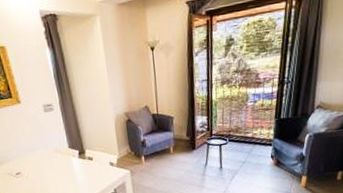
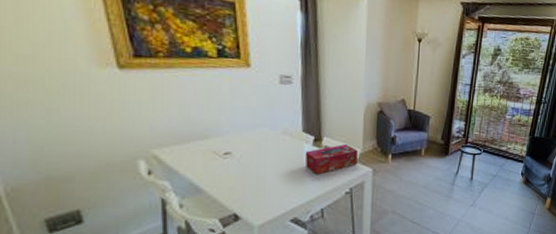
tissue box: none [73,152,117,182] -> present [305,143,358,175]

